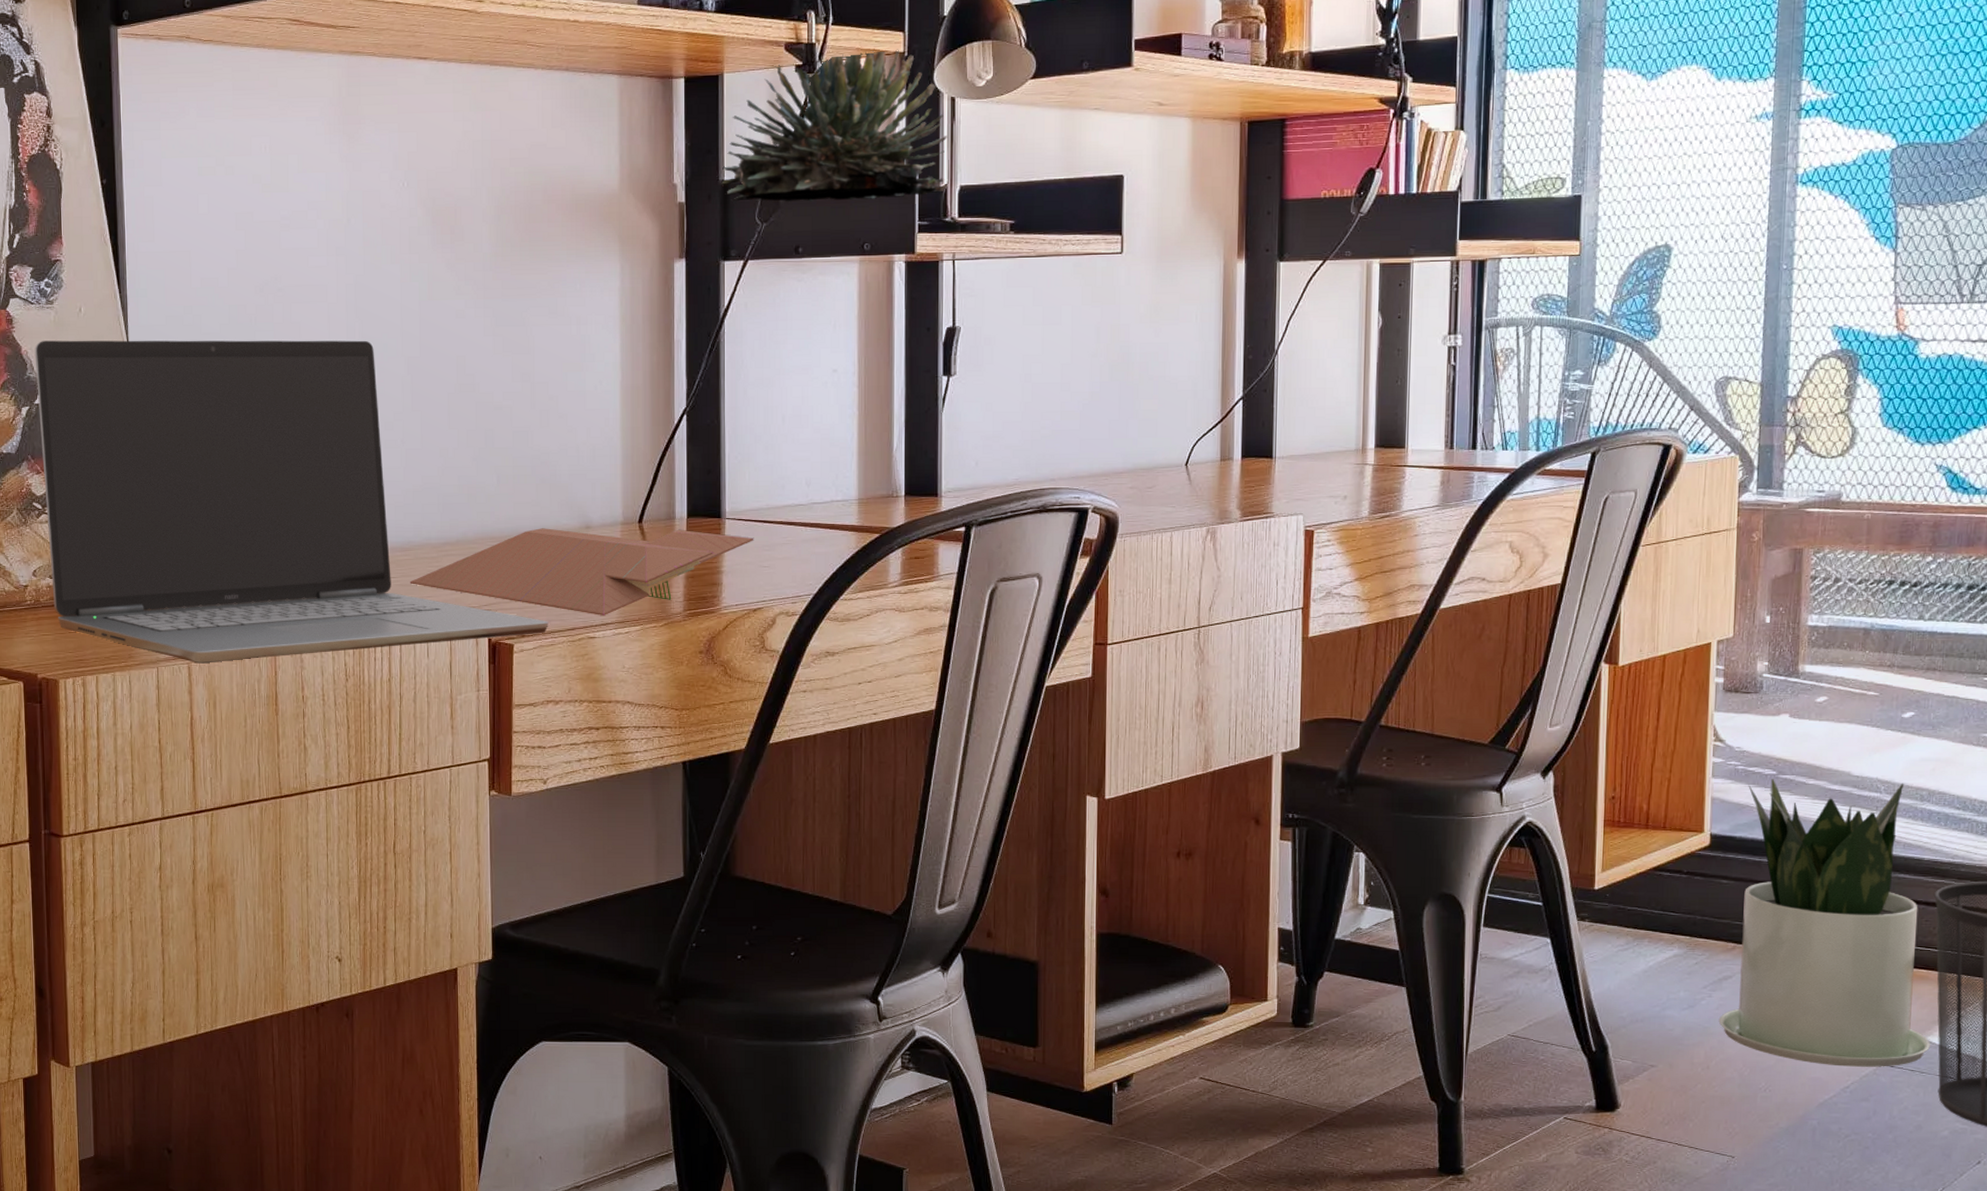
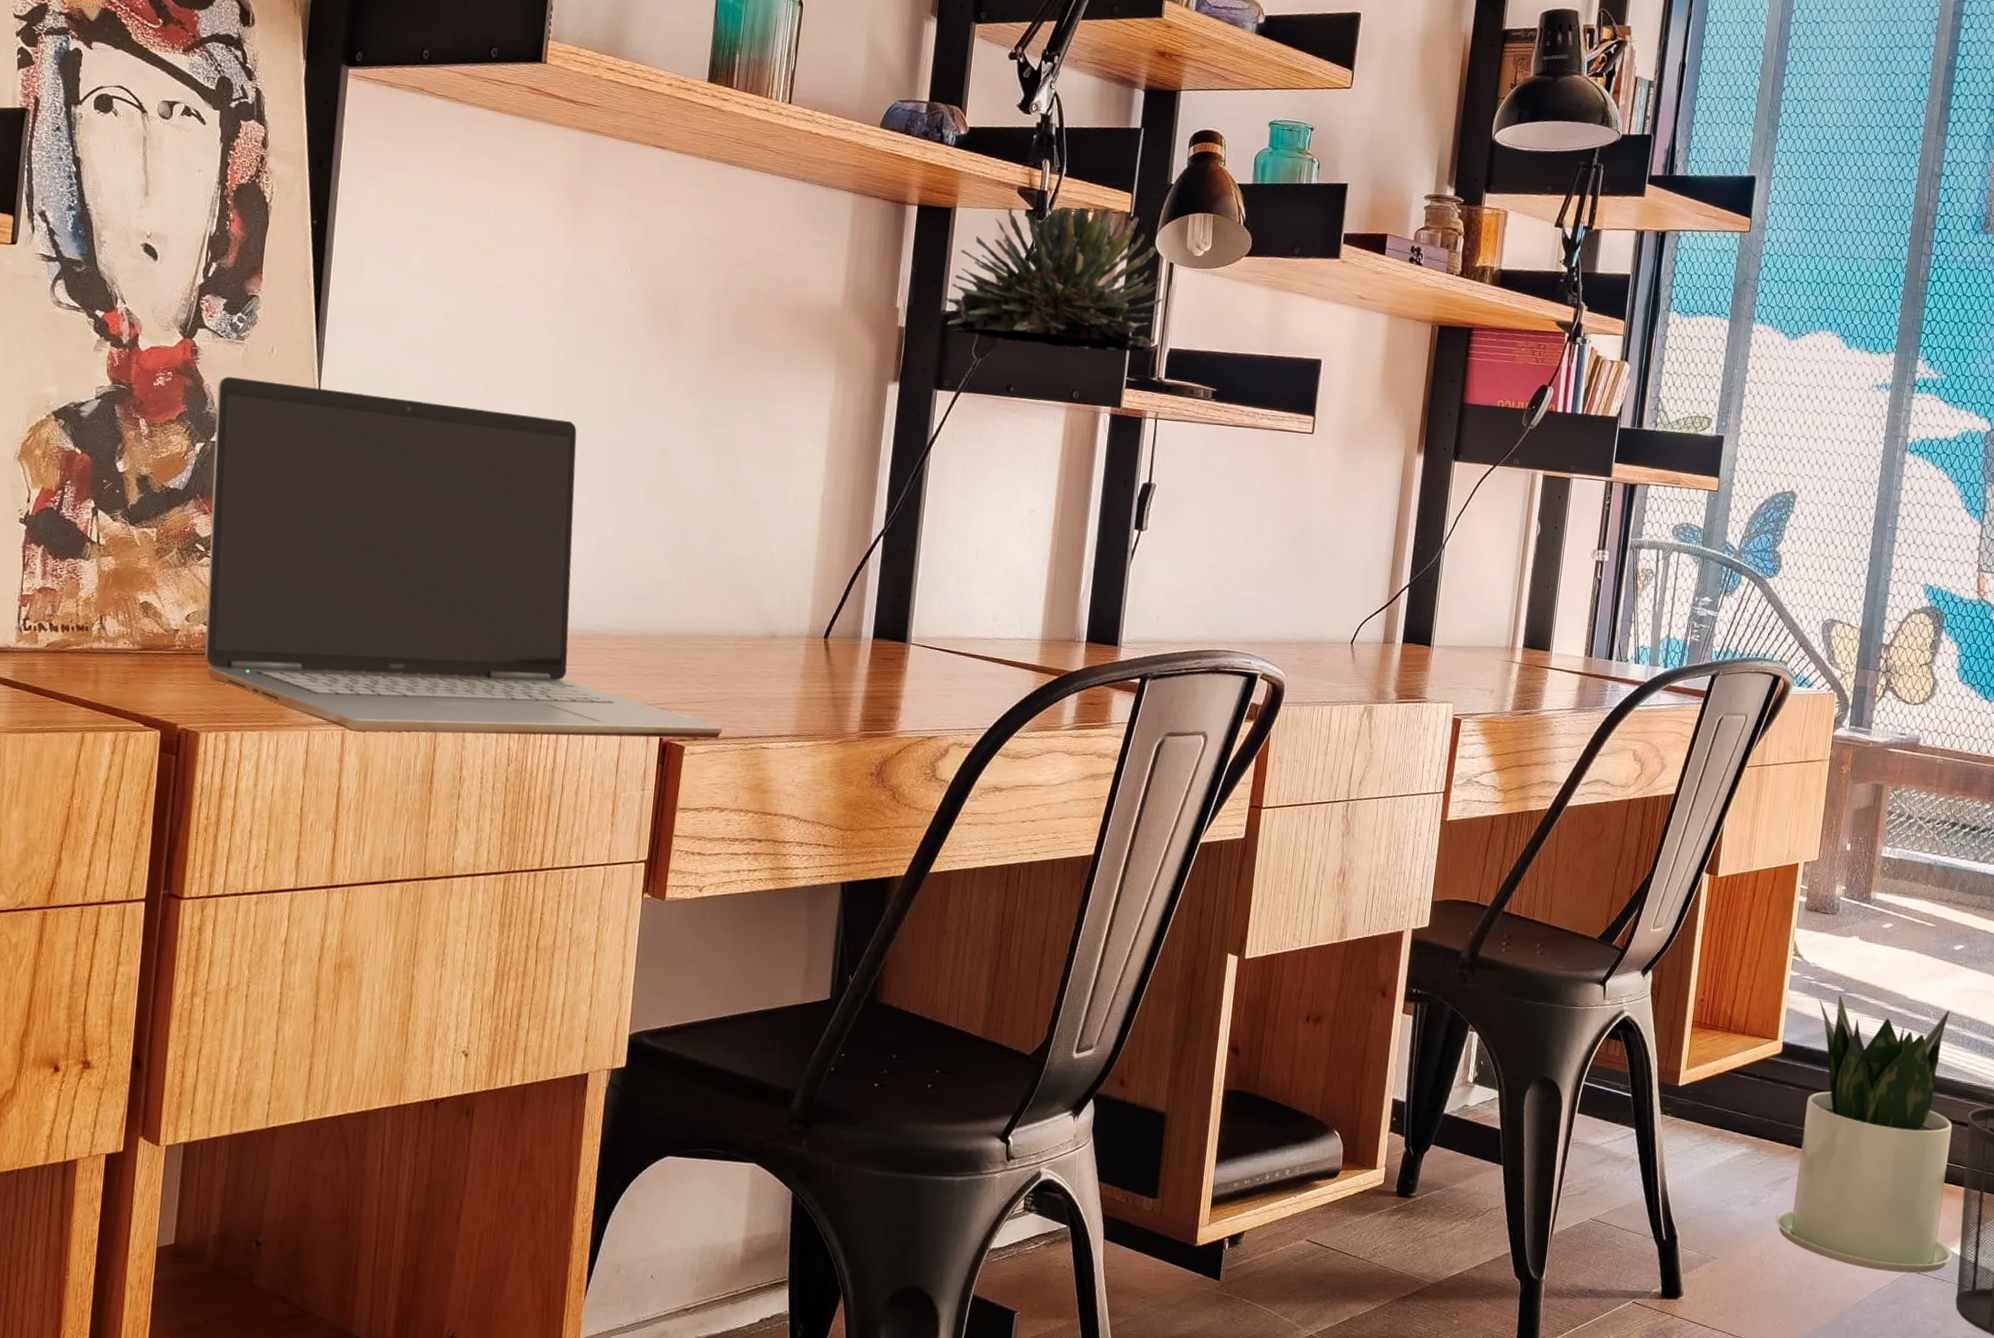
papers: present [409,528,754,615] -> none [585,632,937,727]

